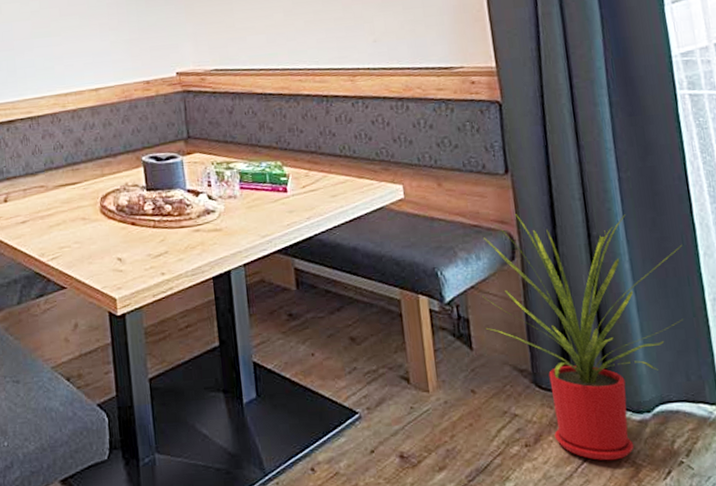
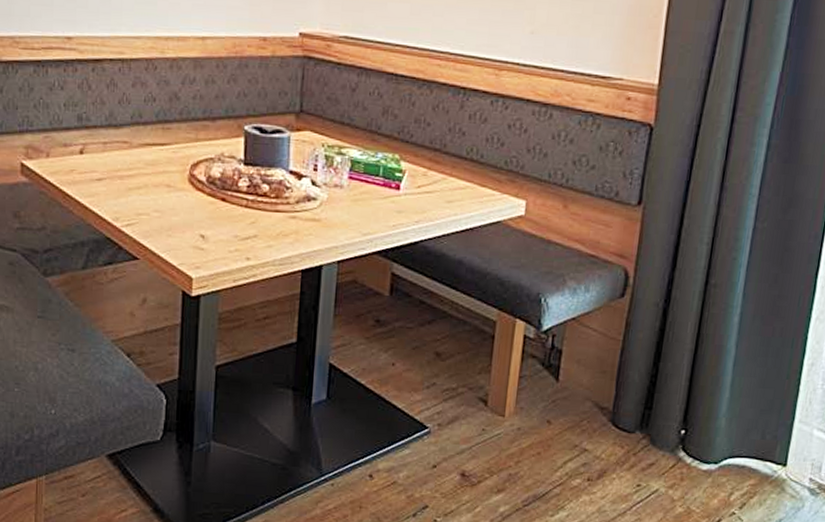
house plant: present [482,214,683,461] -> none [577,249,798,504]

